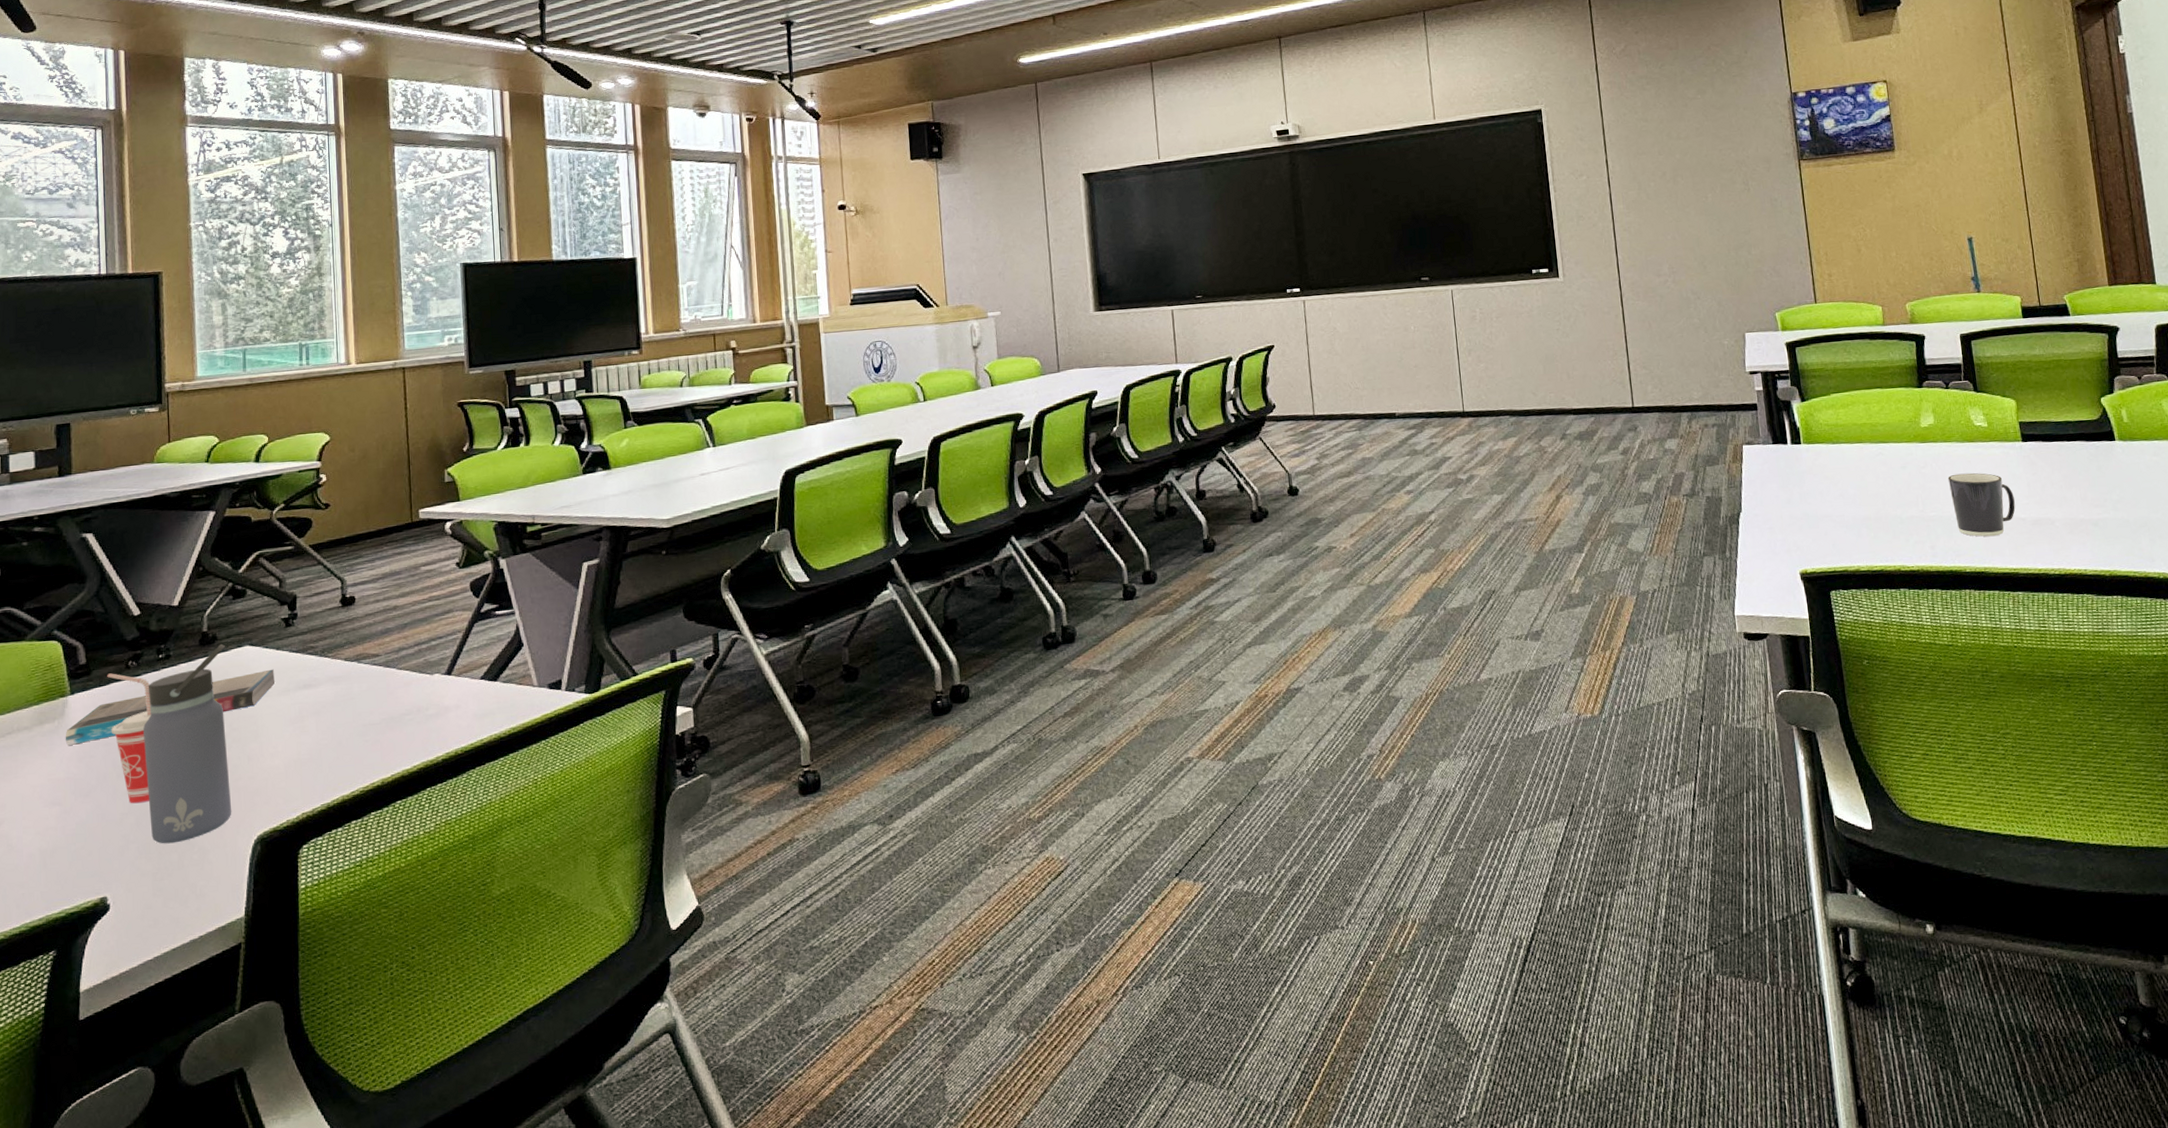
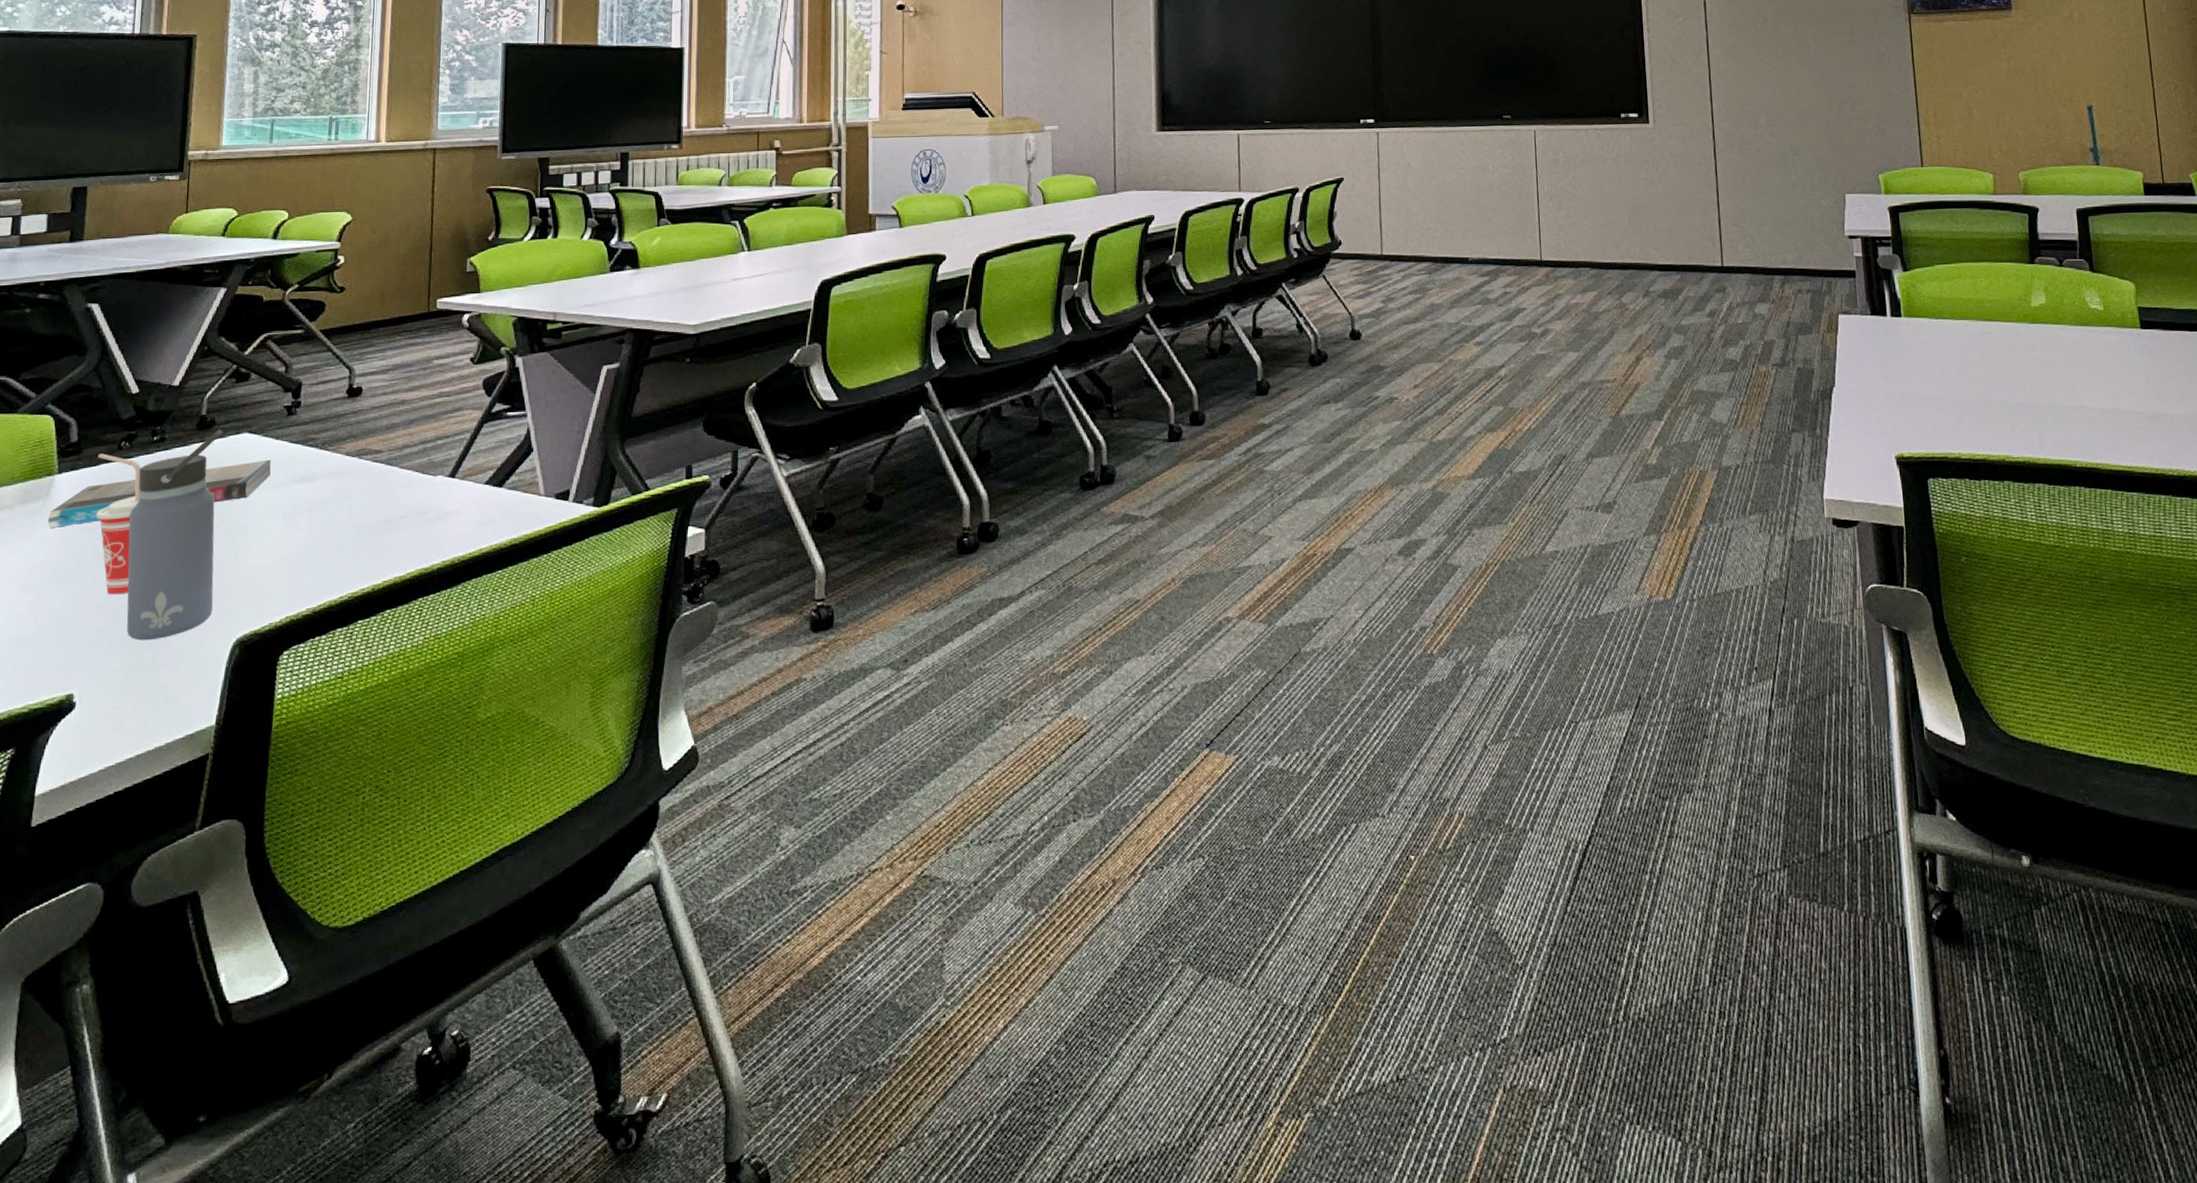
mug: present [1947,473,2015,537] -> none [2059,359,2132,430]

